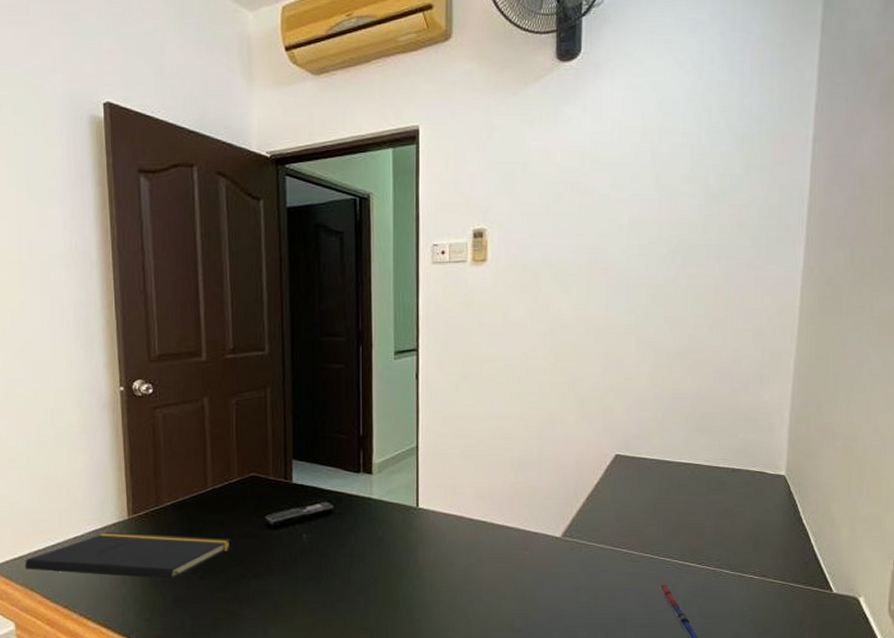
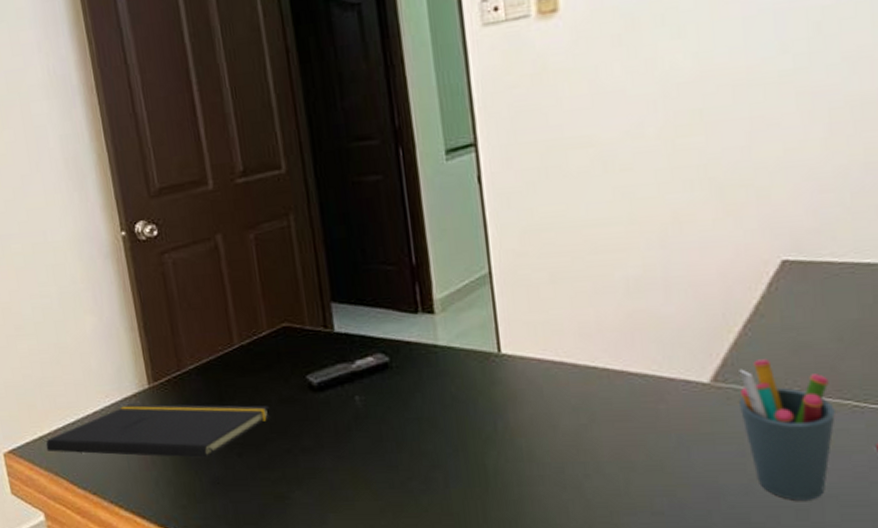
pen holder: none [579,522,638,622] -> present [739,359,835,500]

